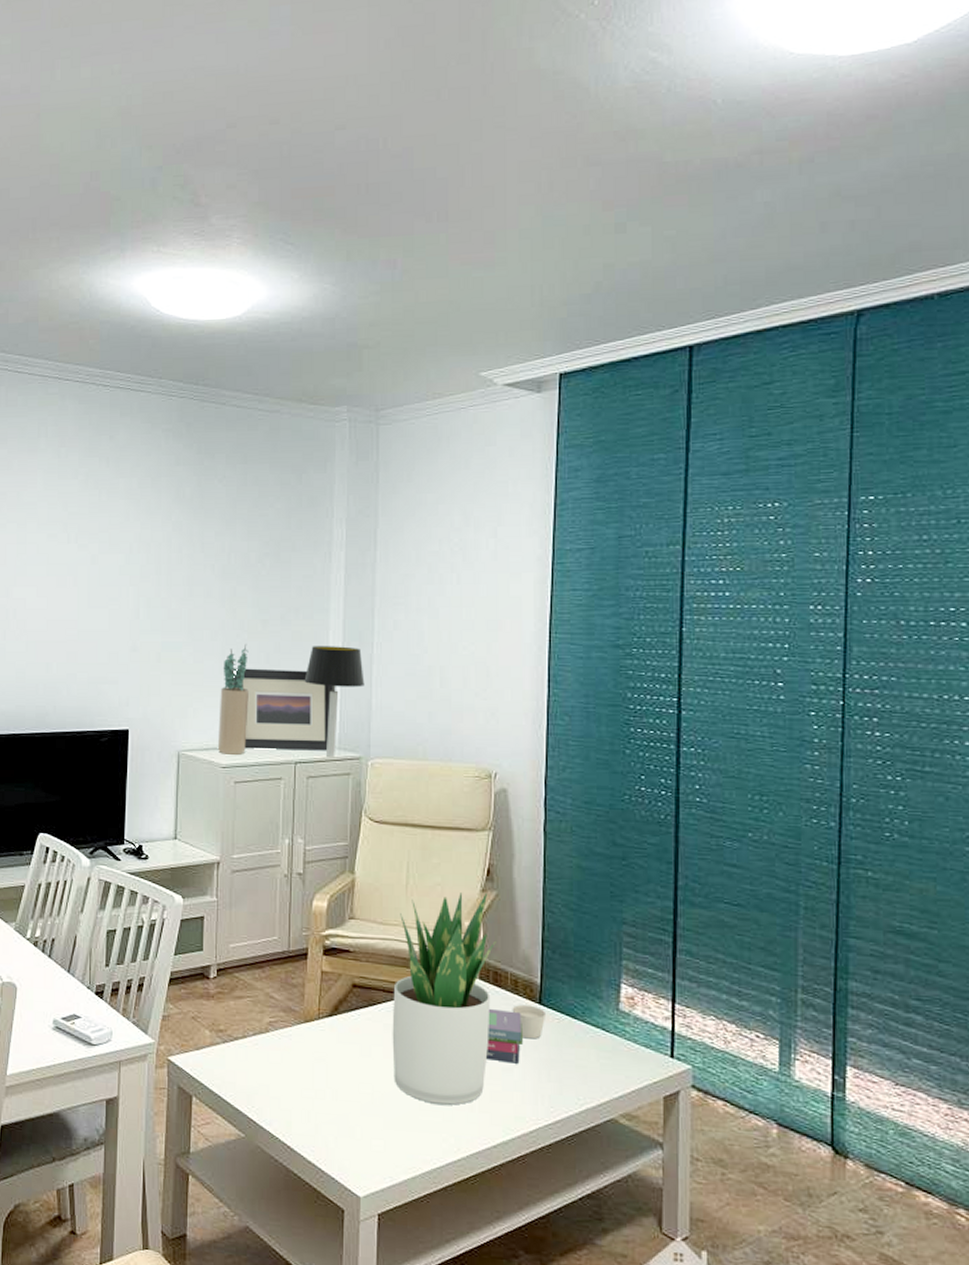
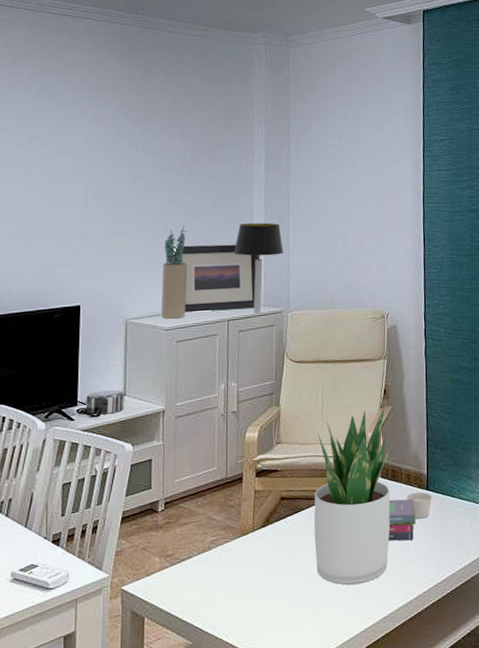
decorative box: none [132,830,175,859] -> present [85,390,125,415]

